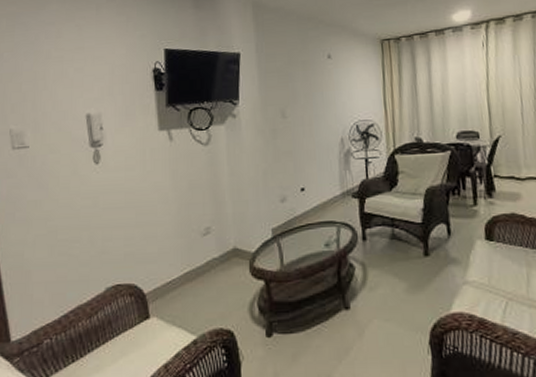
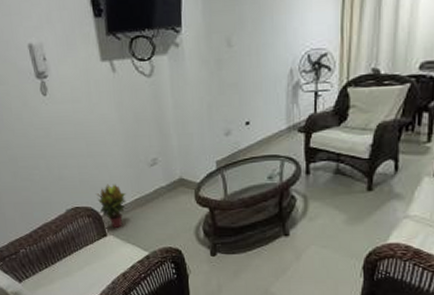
potted plant: none [142,256,175,308] -> present [96,184,127,228]

